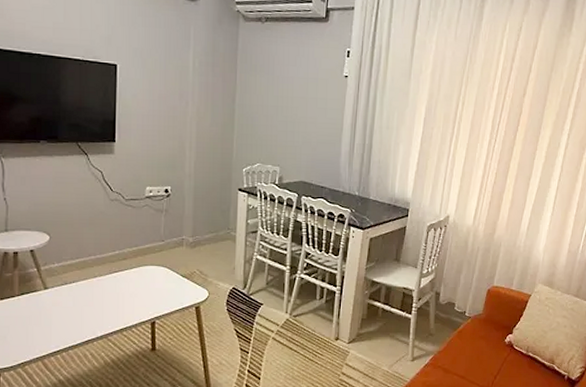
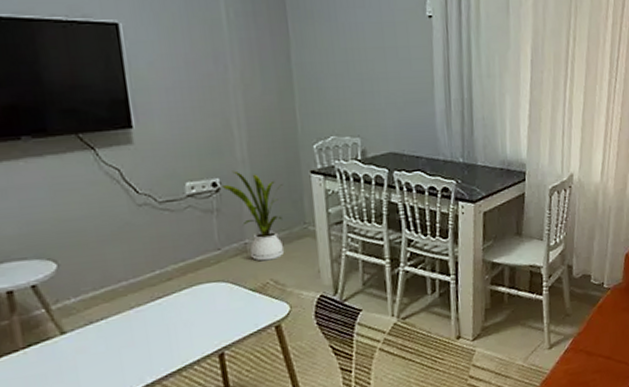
house plant: none [172,182,217,255] -> present [222,170,285,261]

